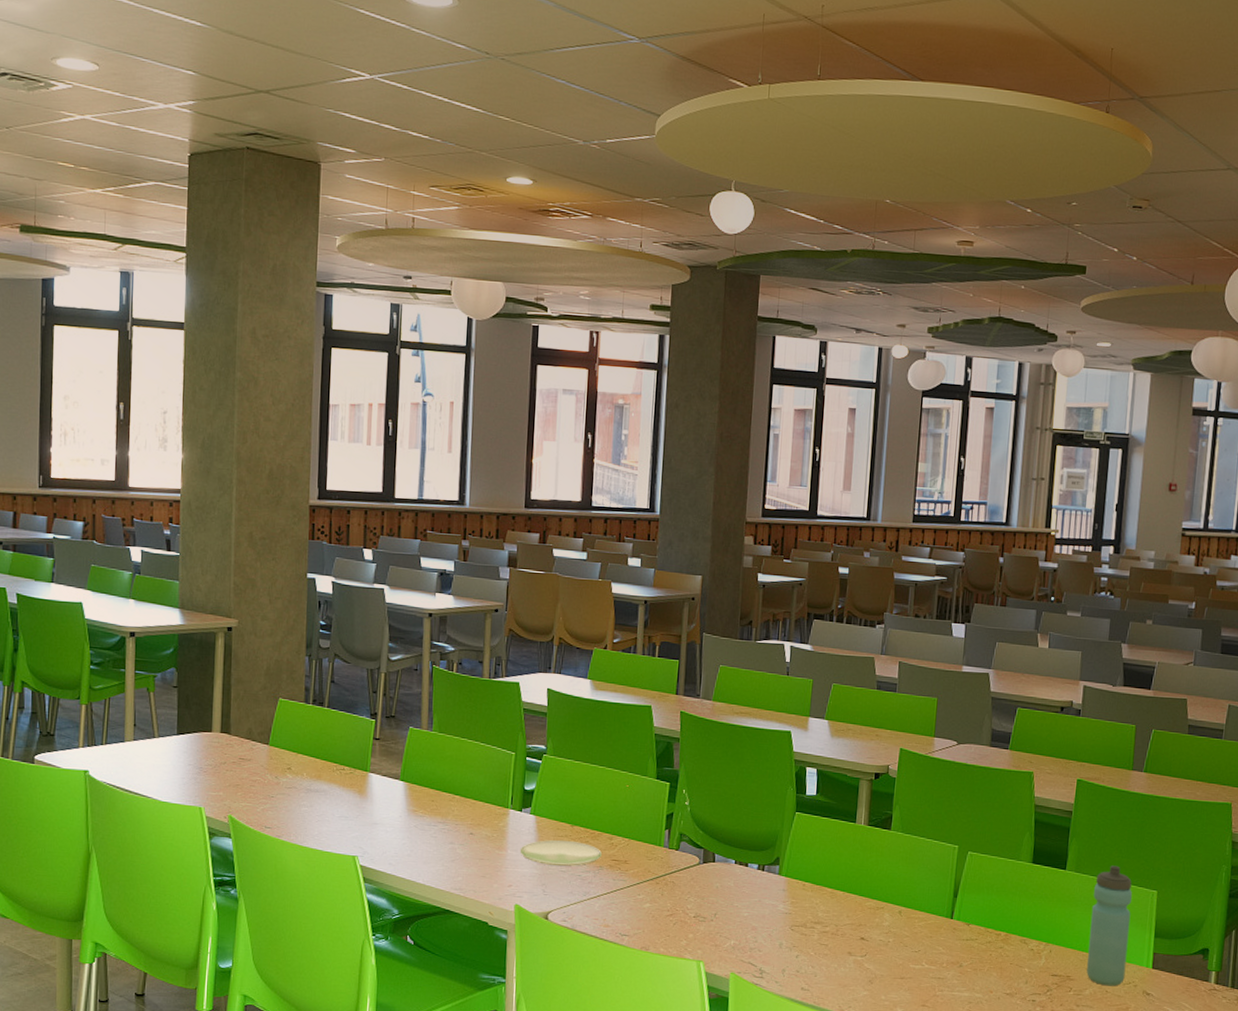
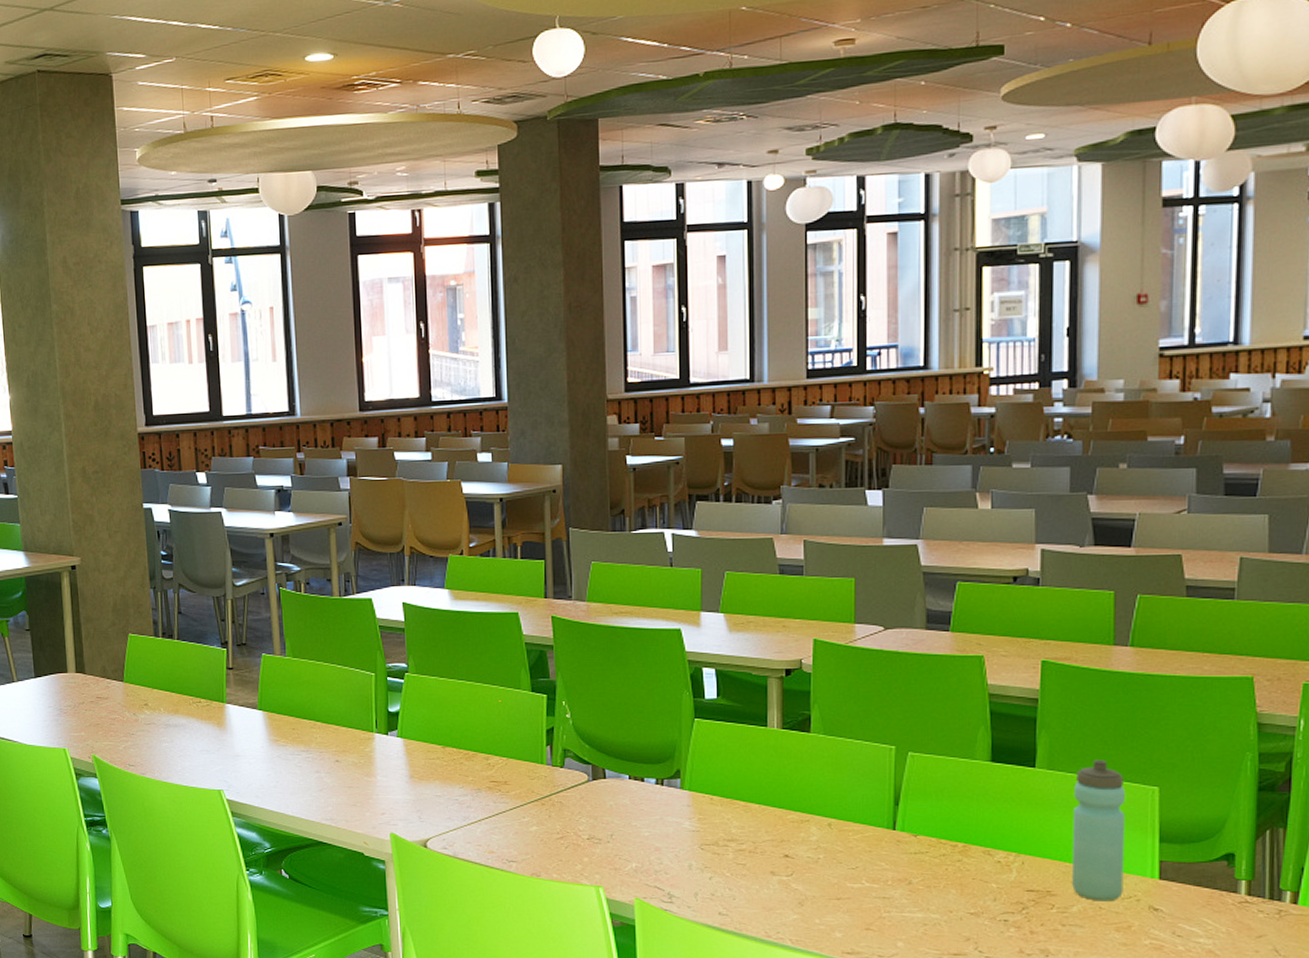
plate: present [520,839,602,867] -> none [390,762,478,791]

